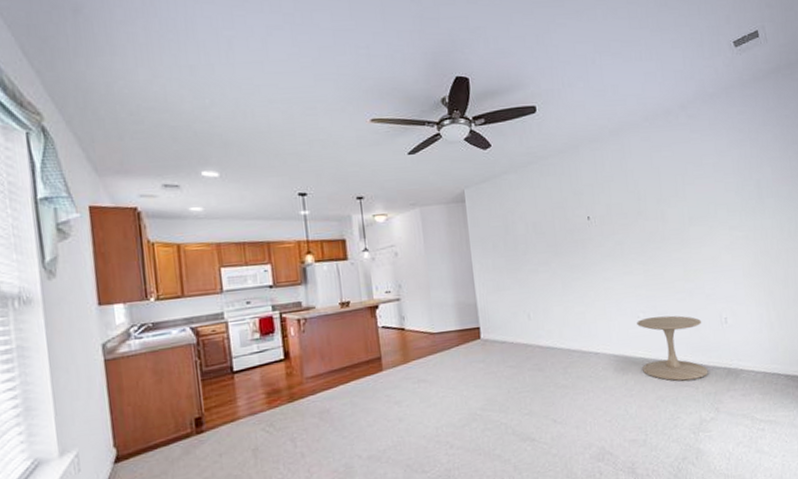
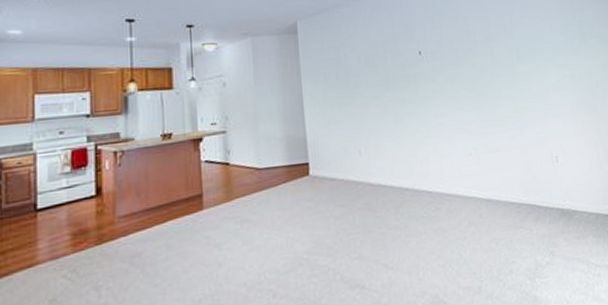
side table: present [637,315,708,381] -> none [469,153,542,223]

